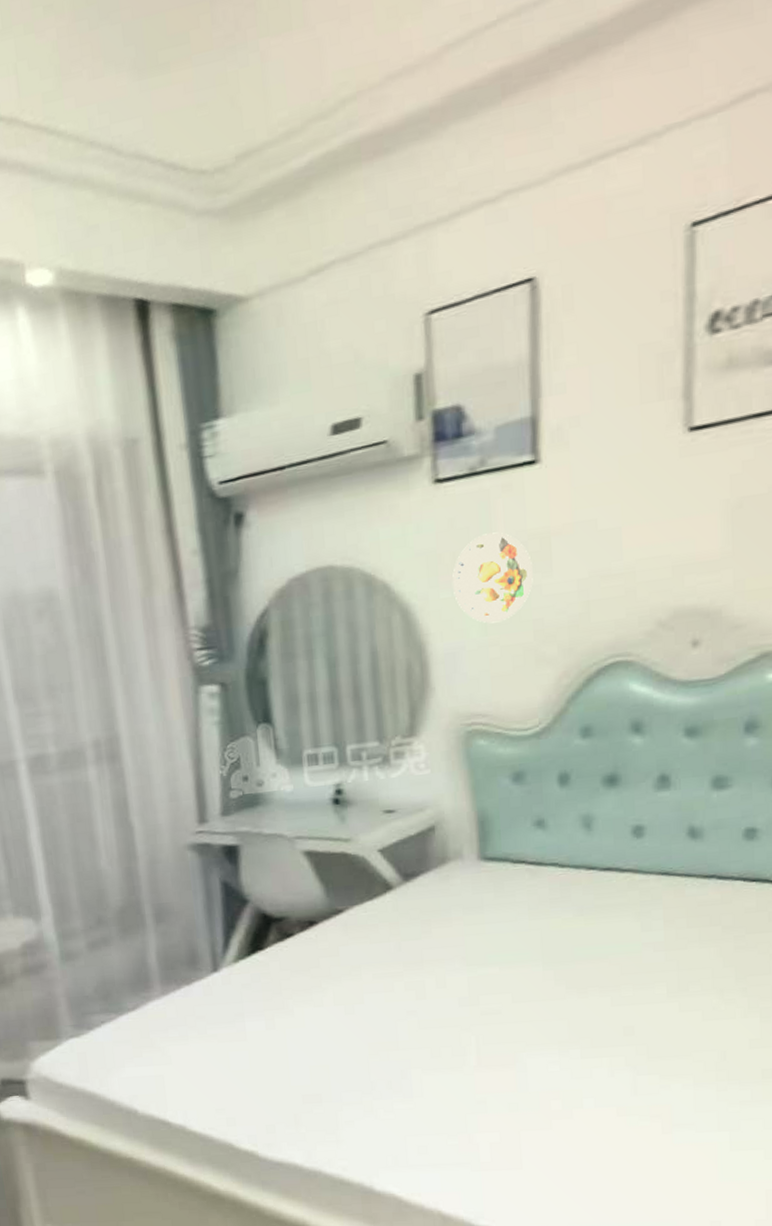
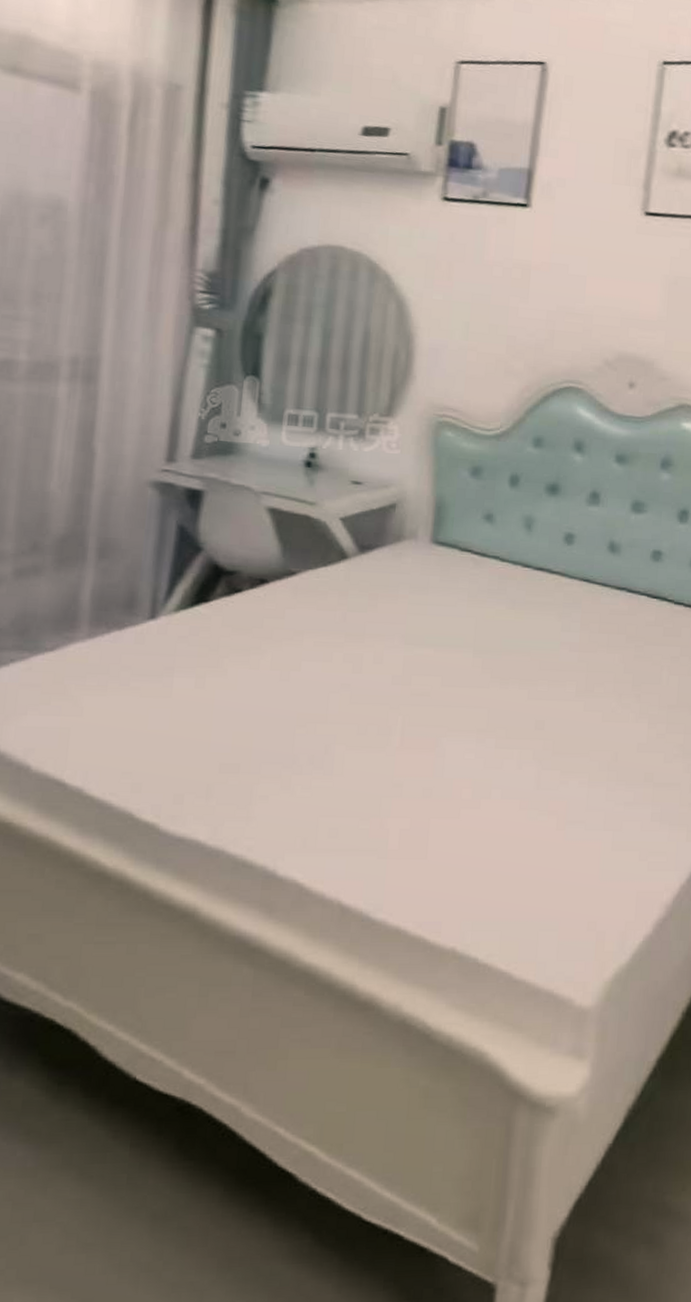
decorative plate: present [452,532,533,624] -> none [445,253,513,331]

